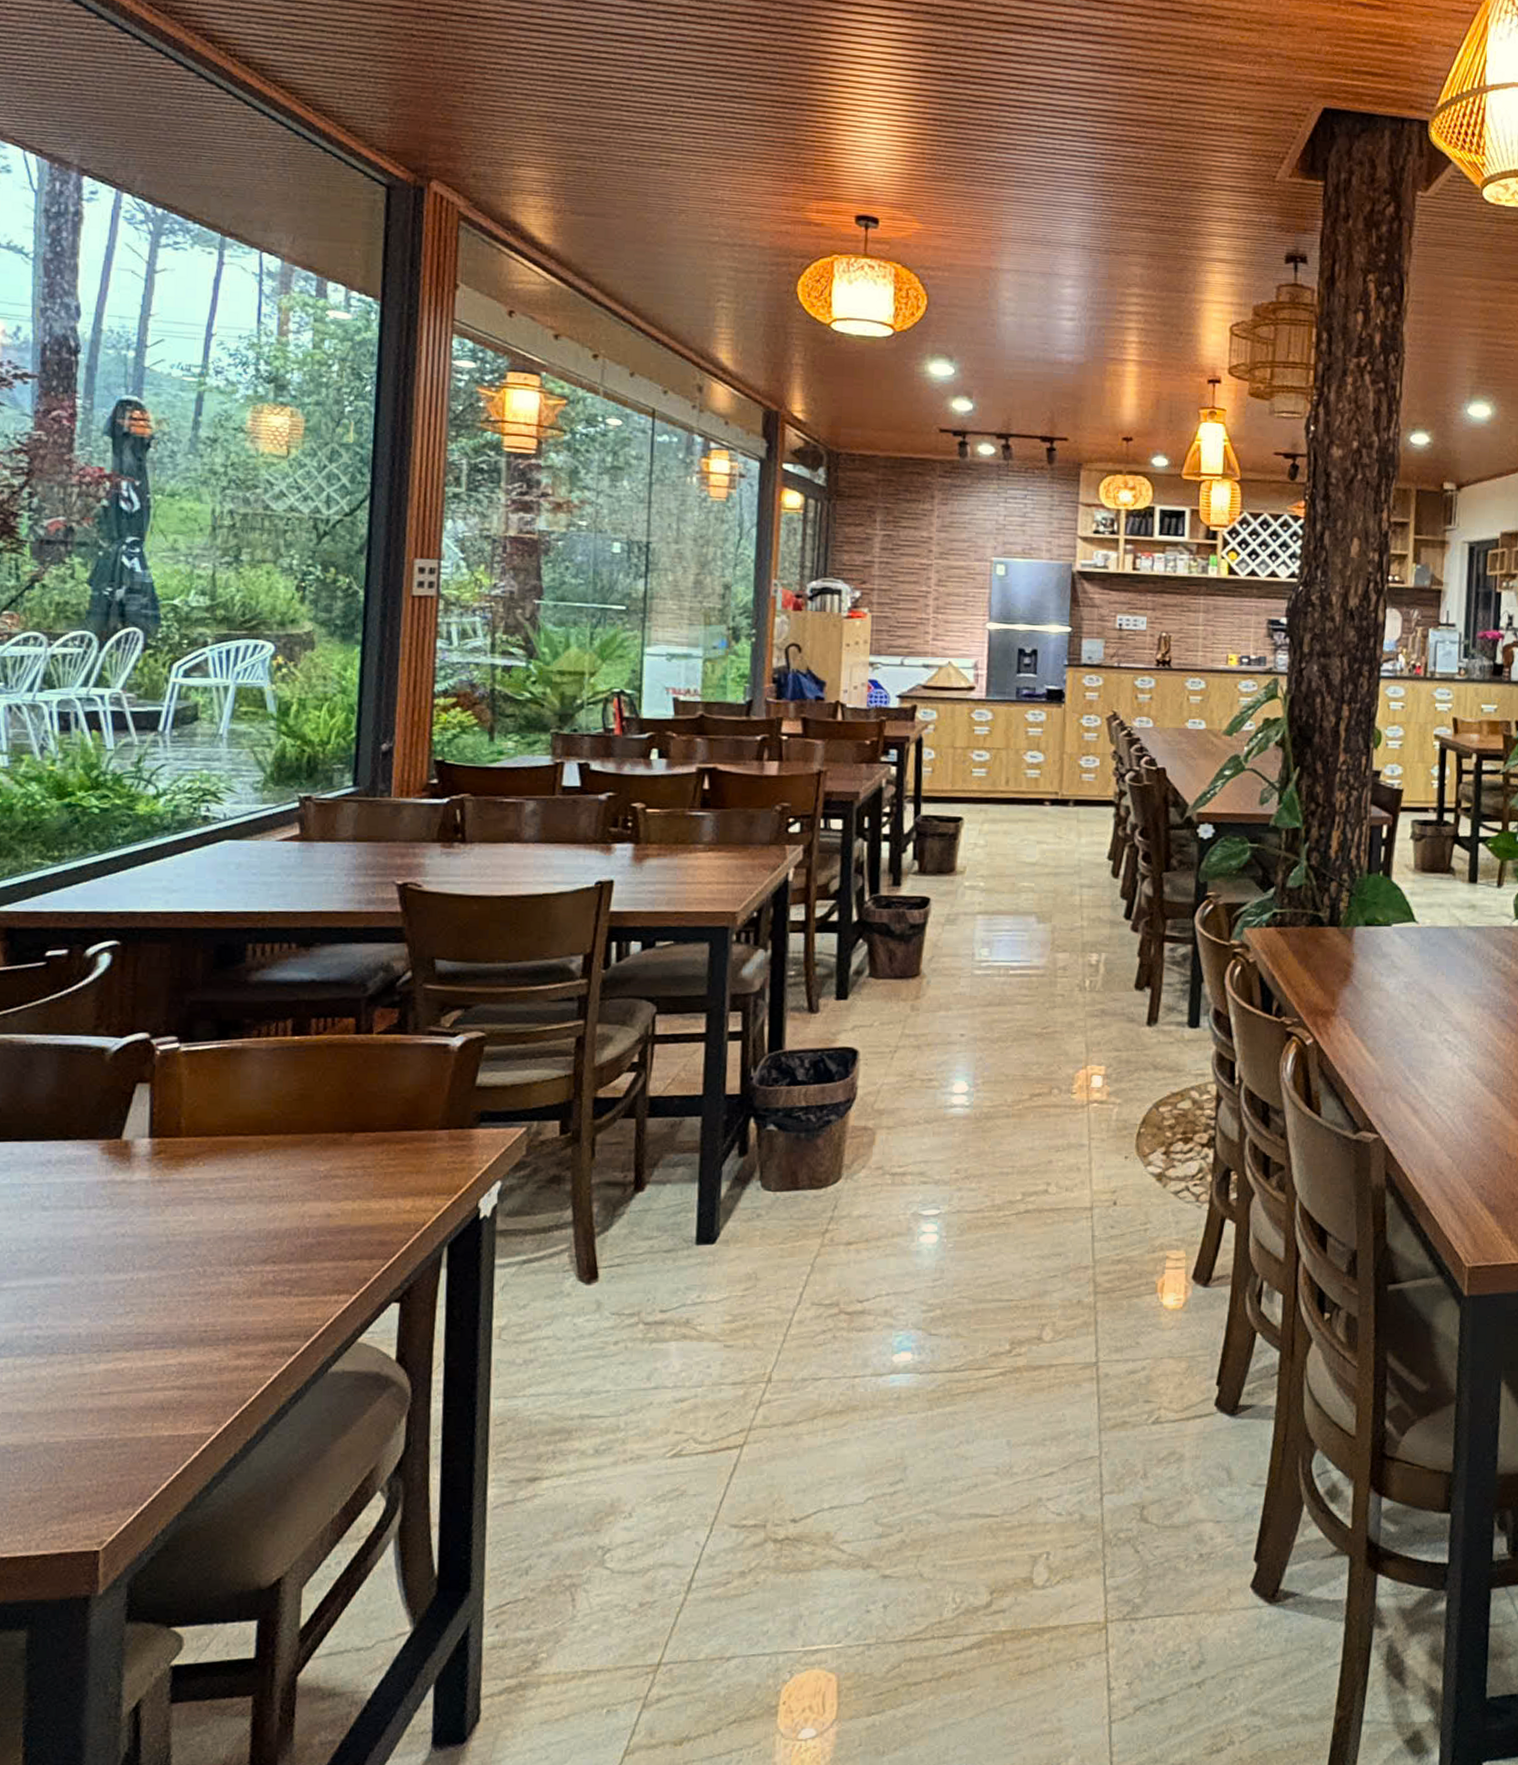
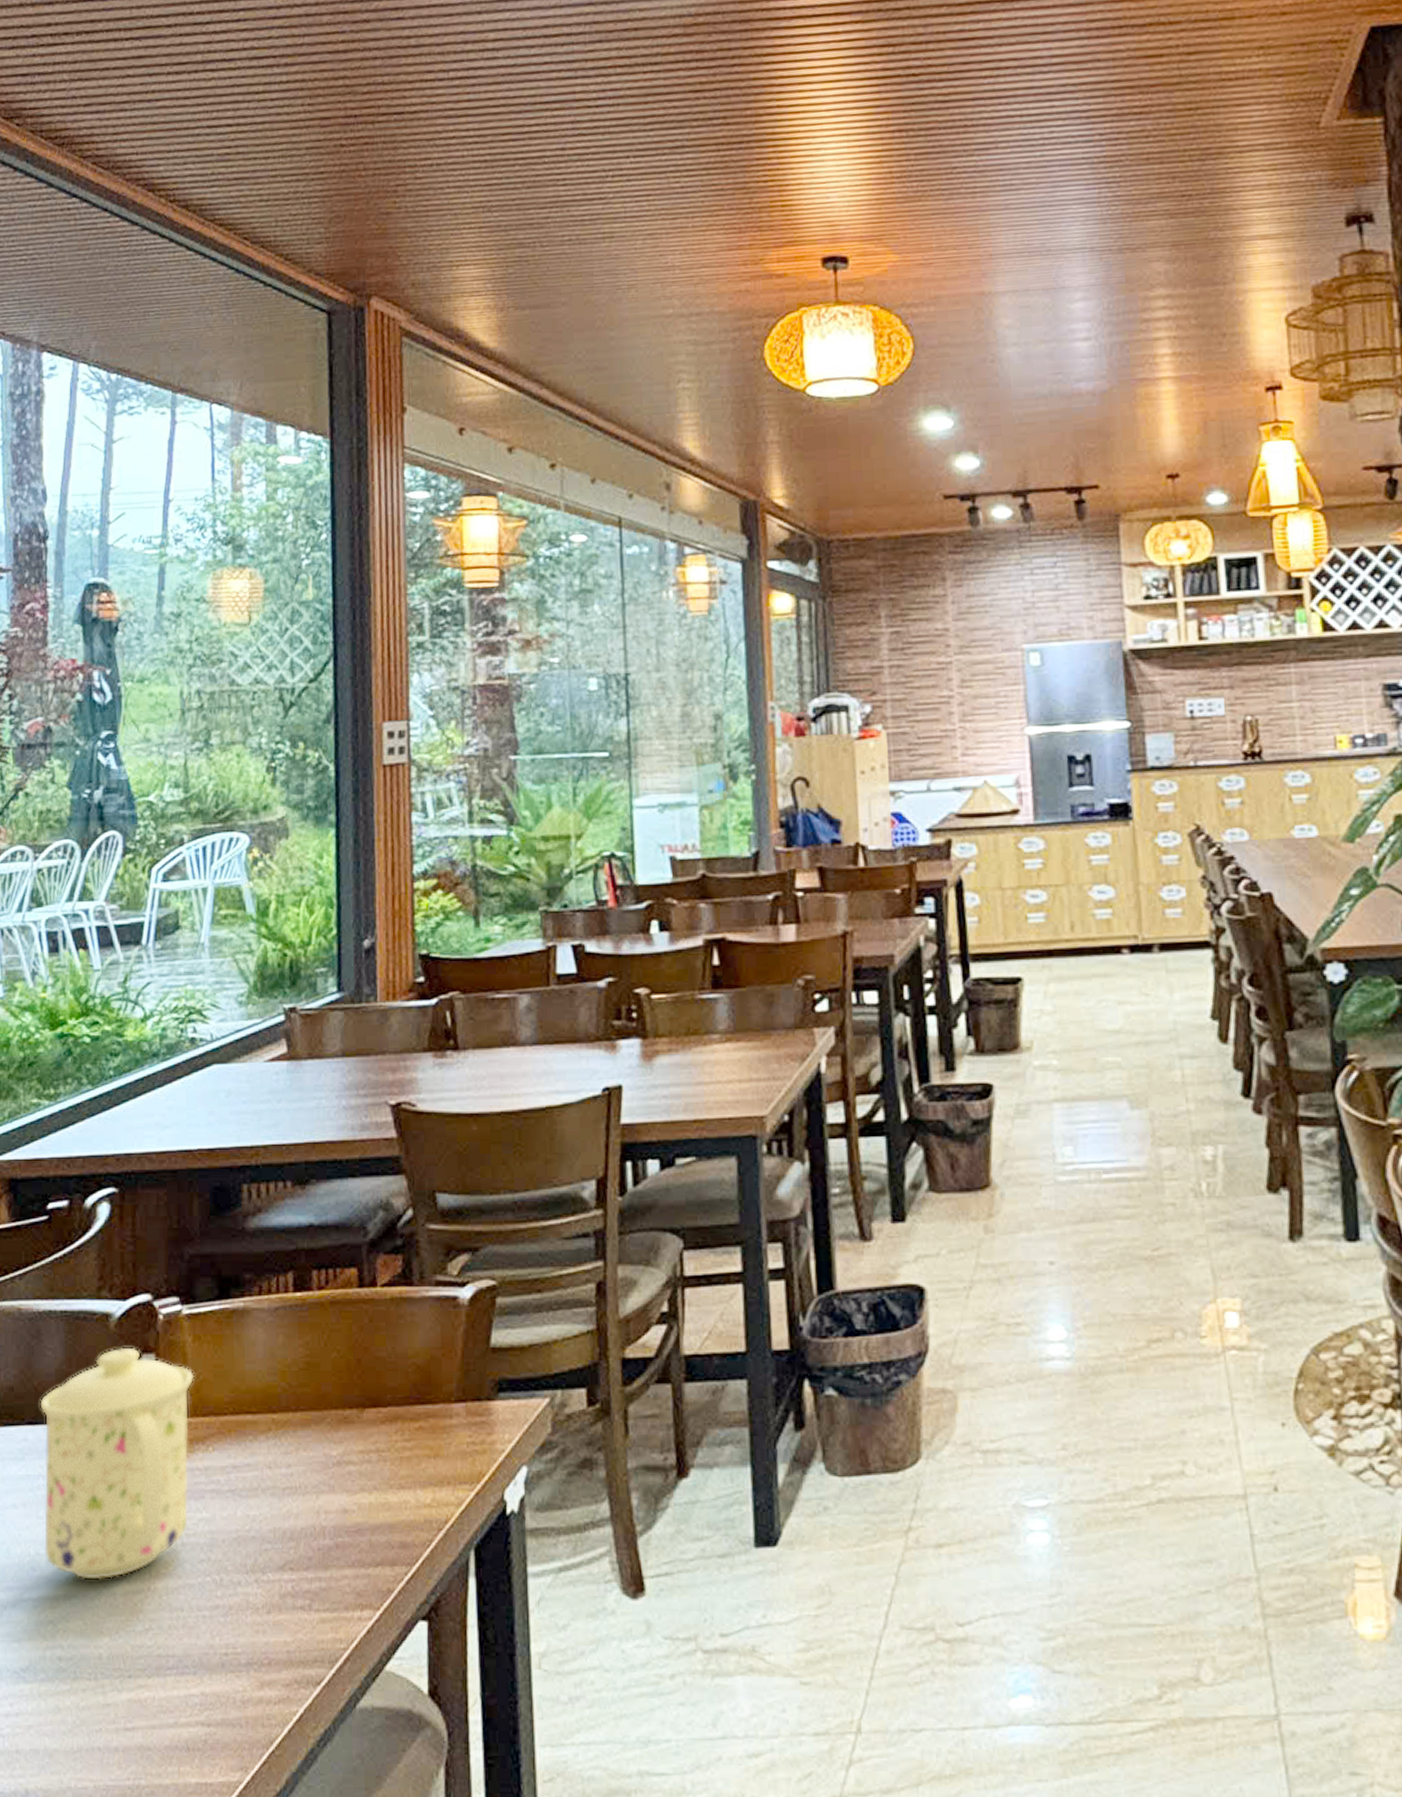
mug: none [26,1077,189,1272] -> present [40,1347,194,1580]

